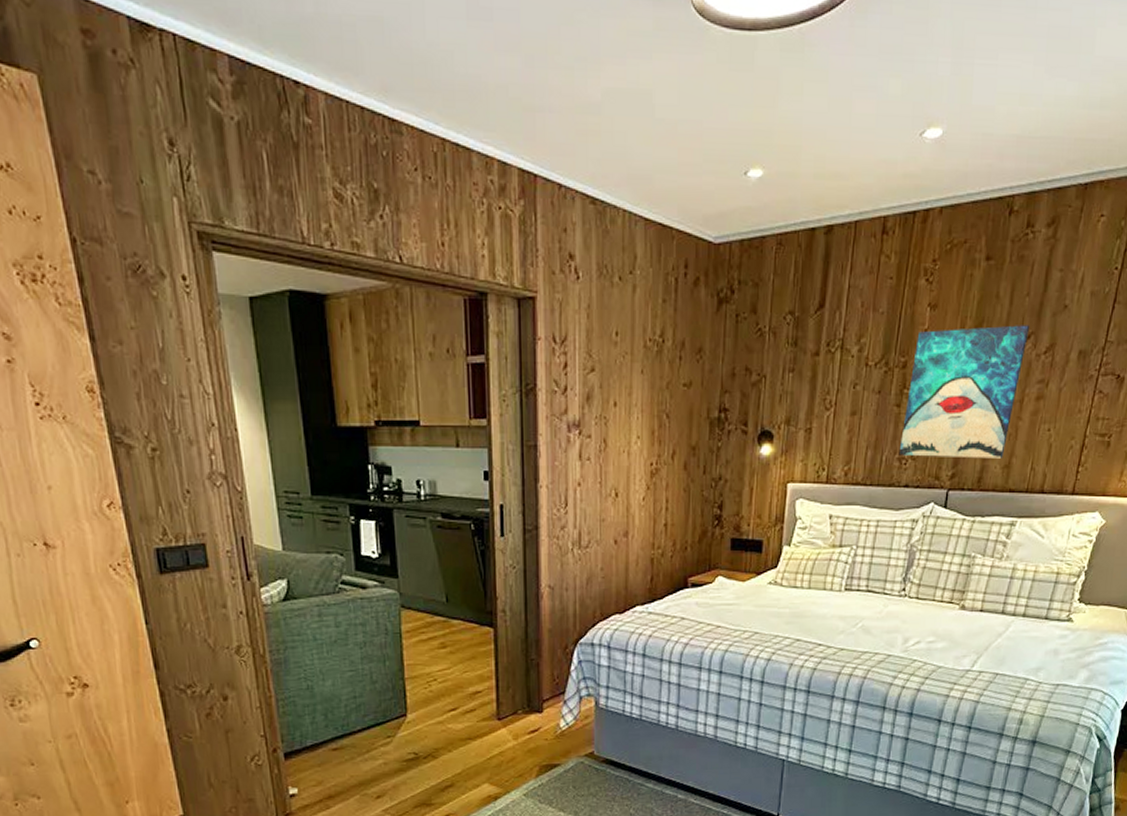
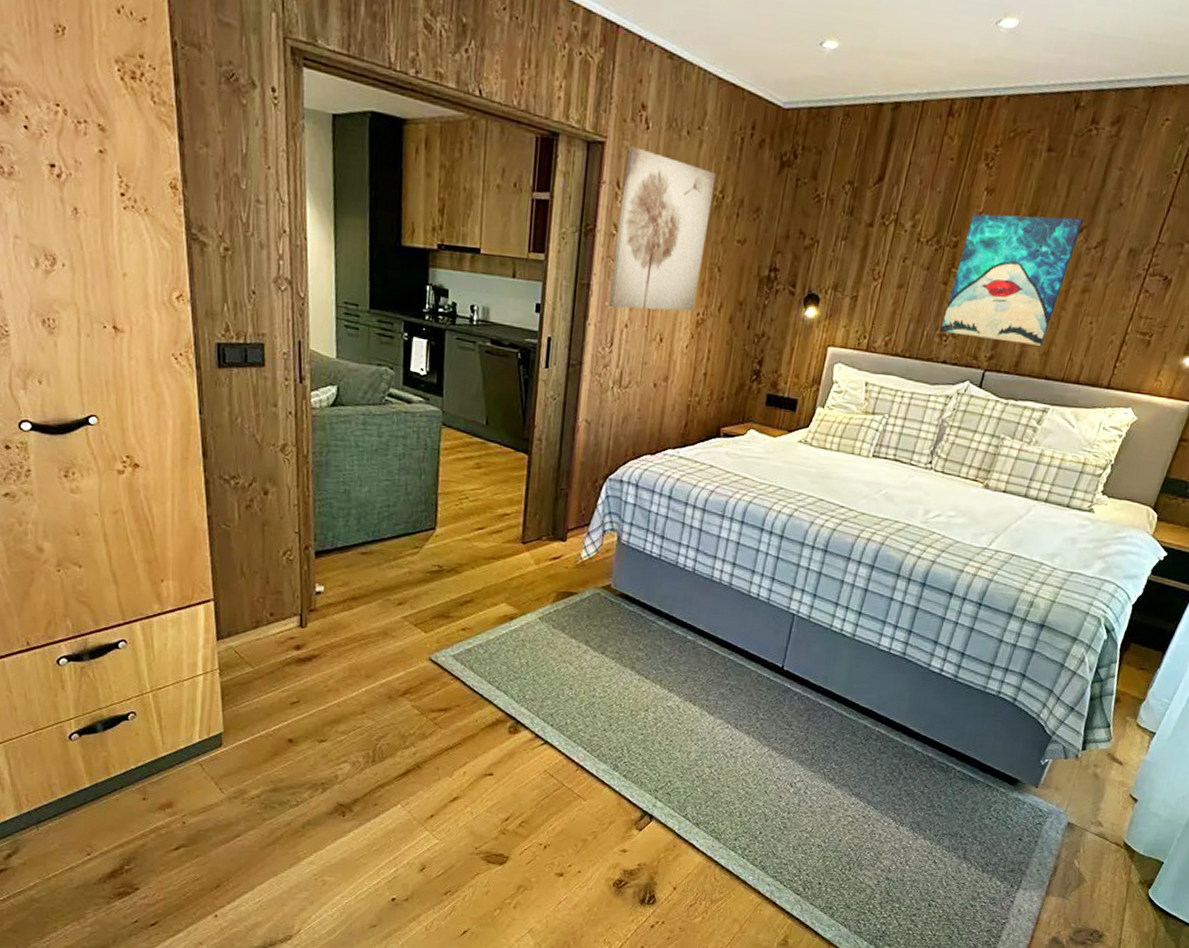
wall art: none [558,299,654,467] -> present [608,146,716,312]

